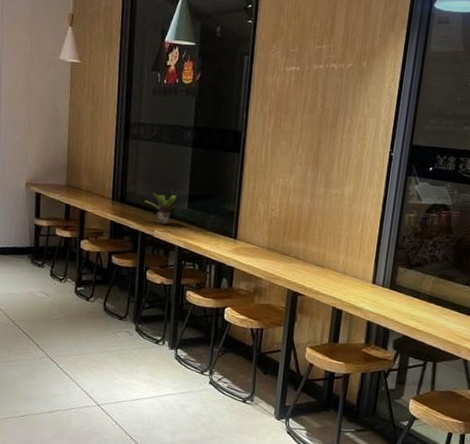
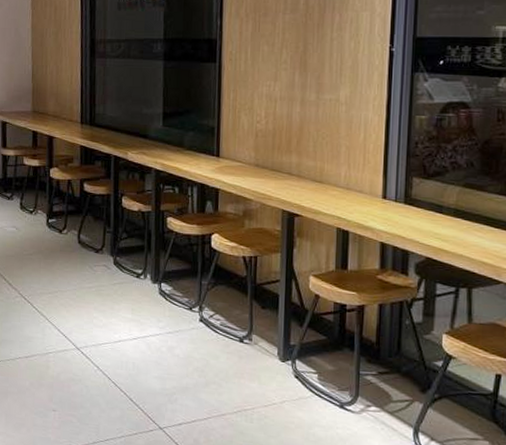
potted plant: present [144,192,177,224] -> none [115,112,150,146]

